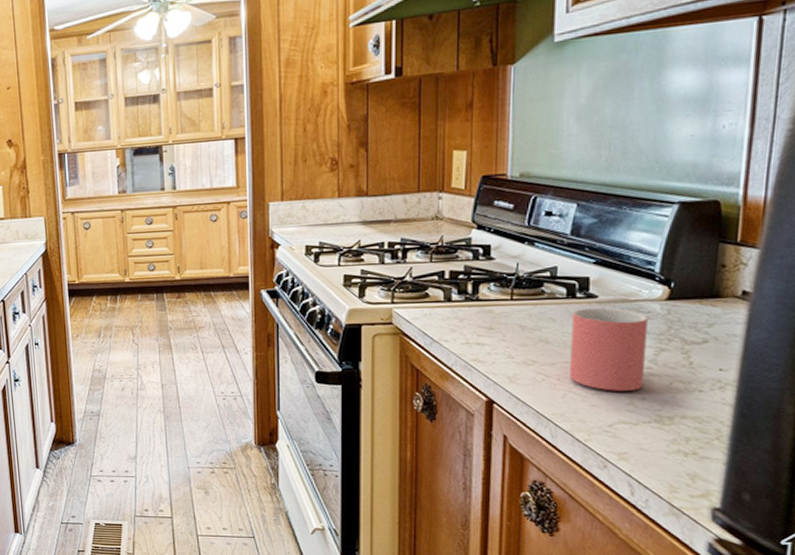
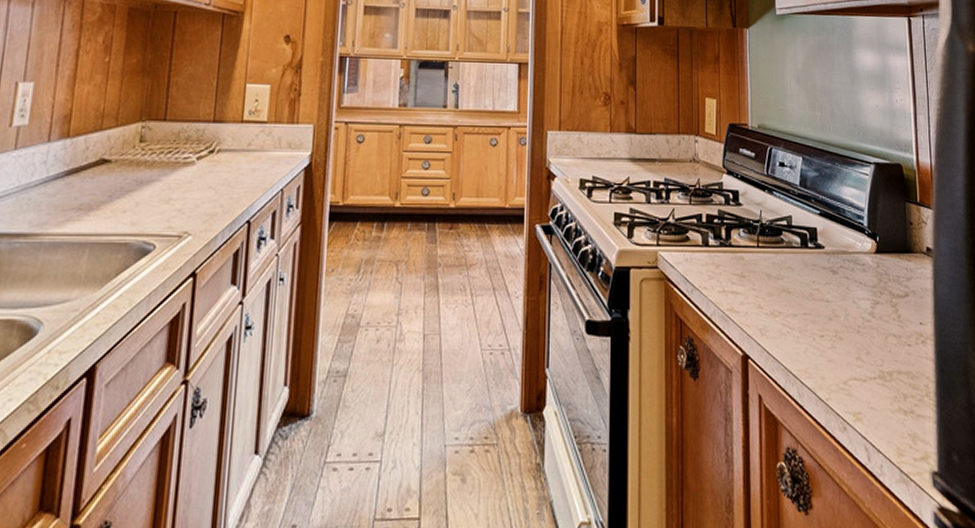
mug: present [569,308,648,391] -> none [807,259,866,345]

